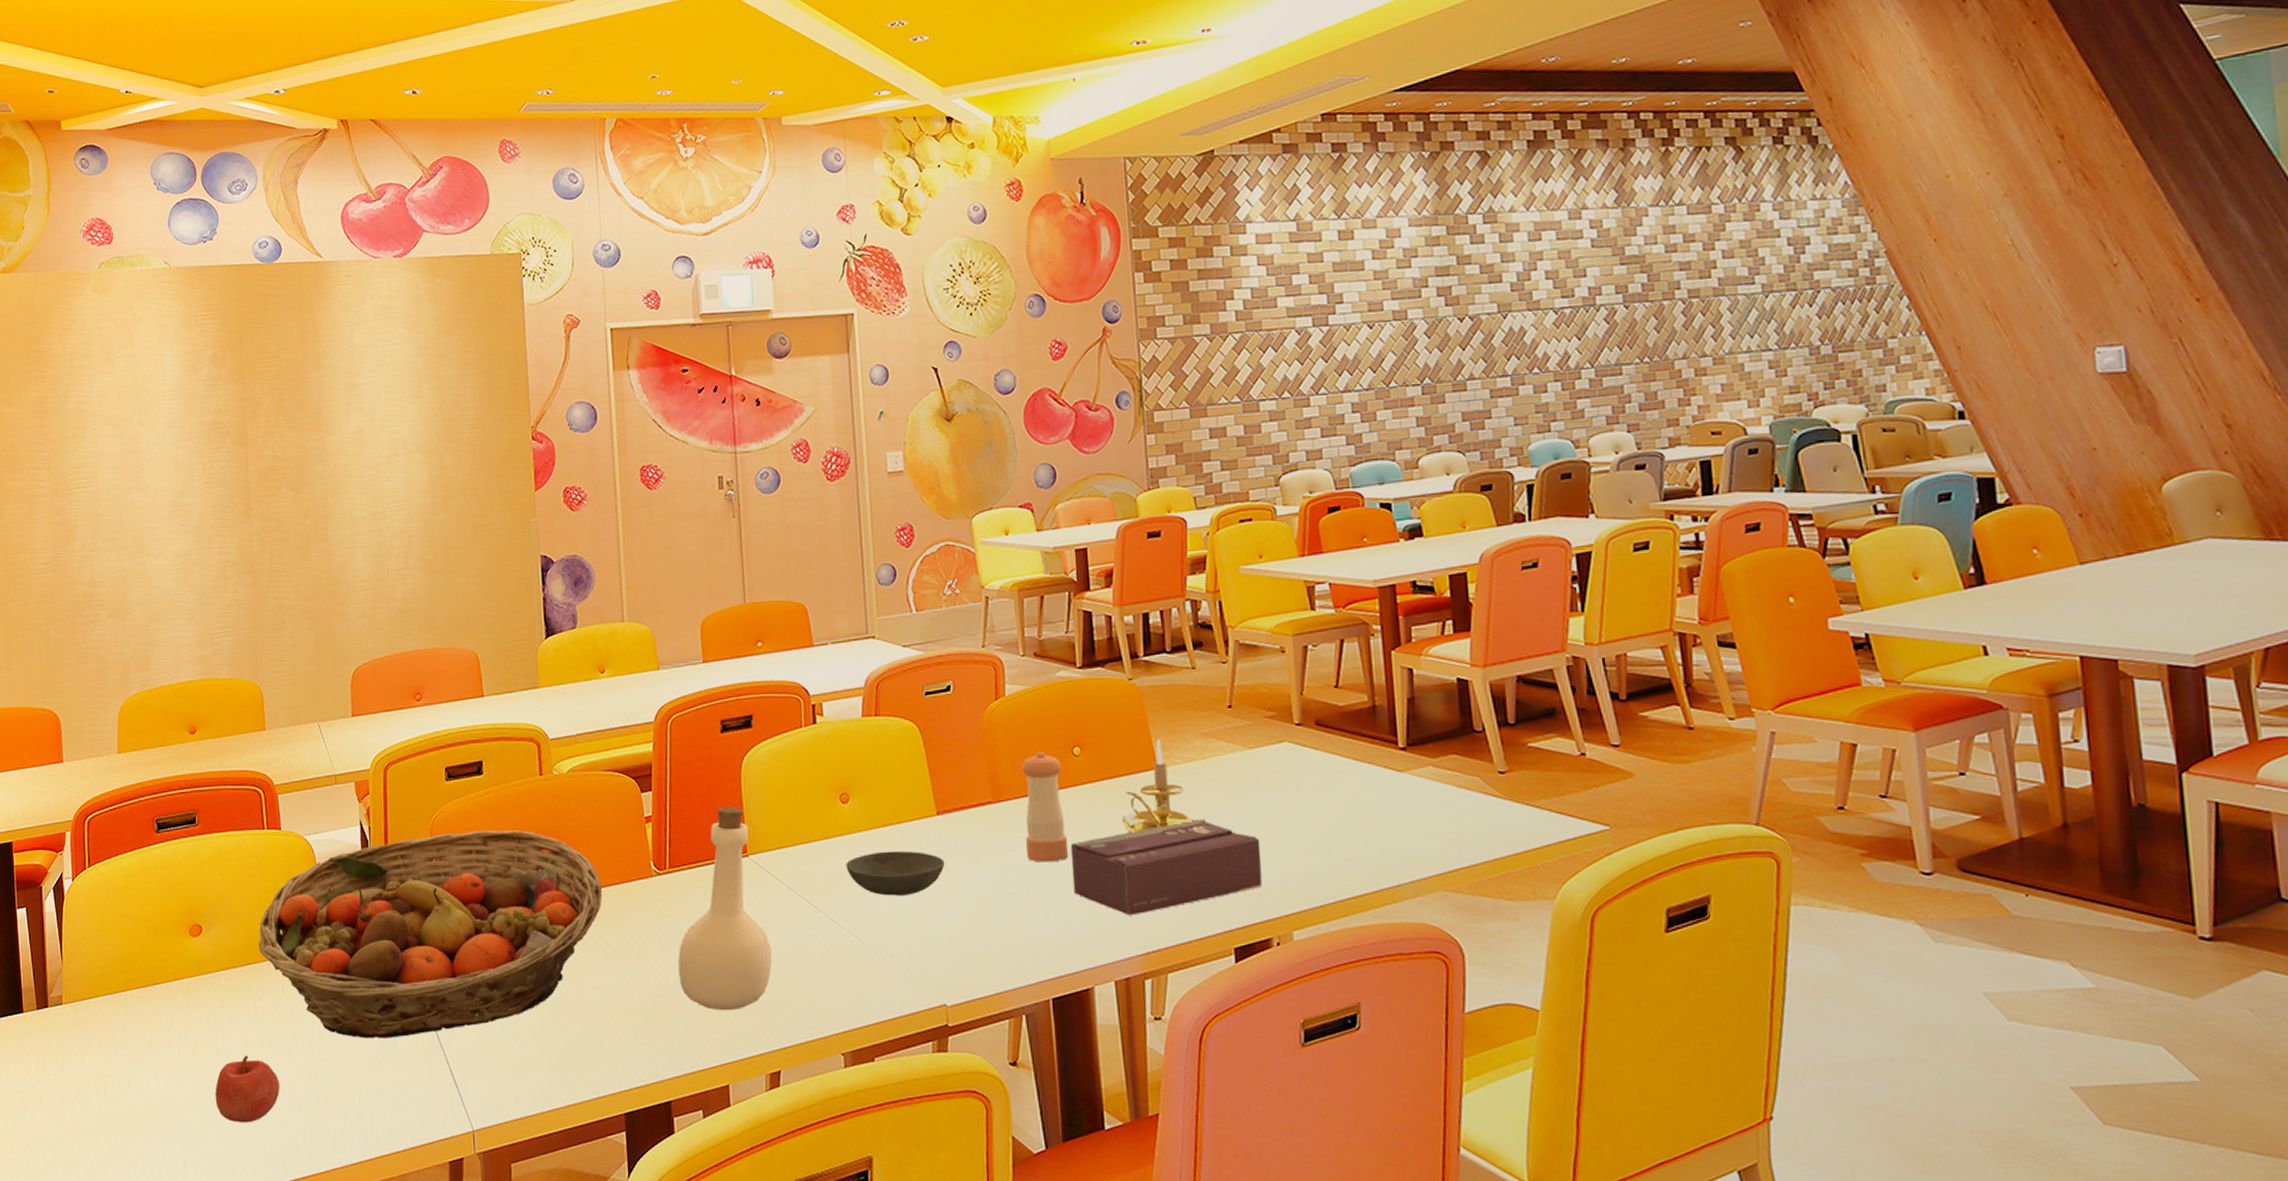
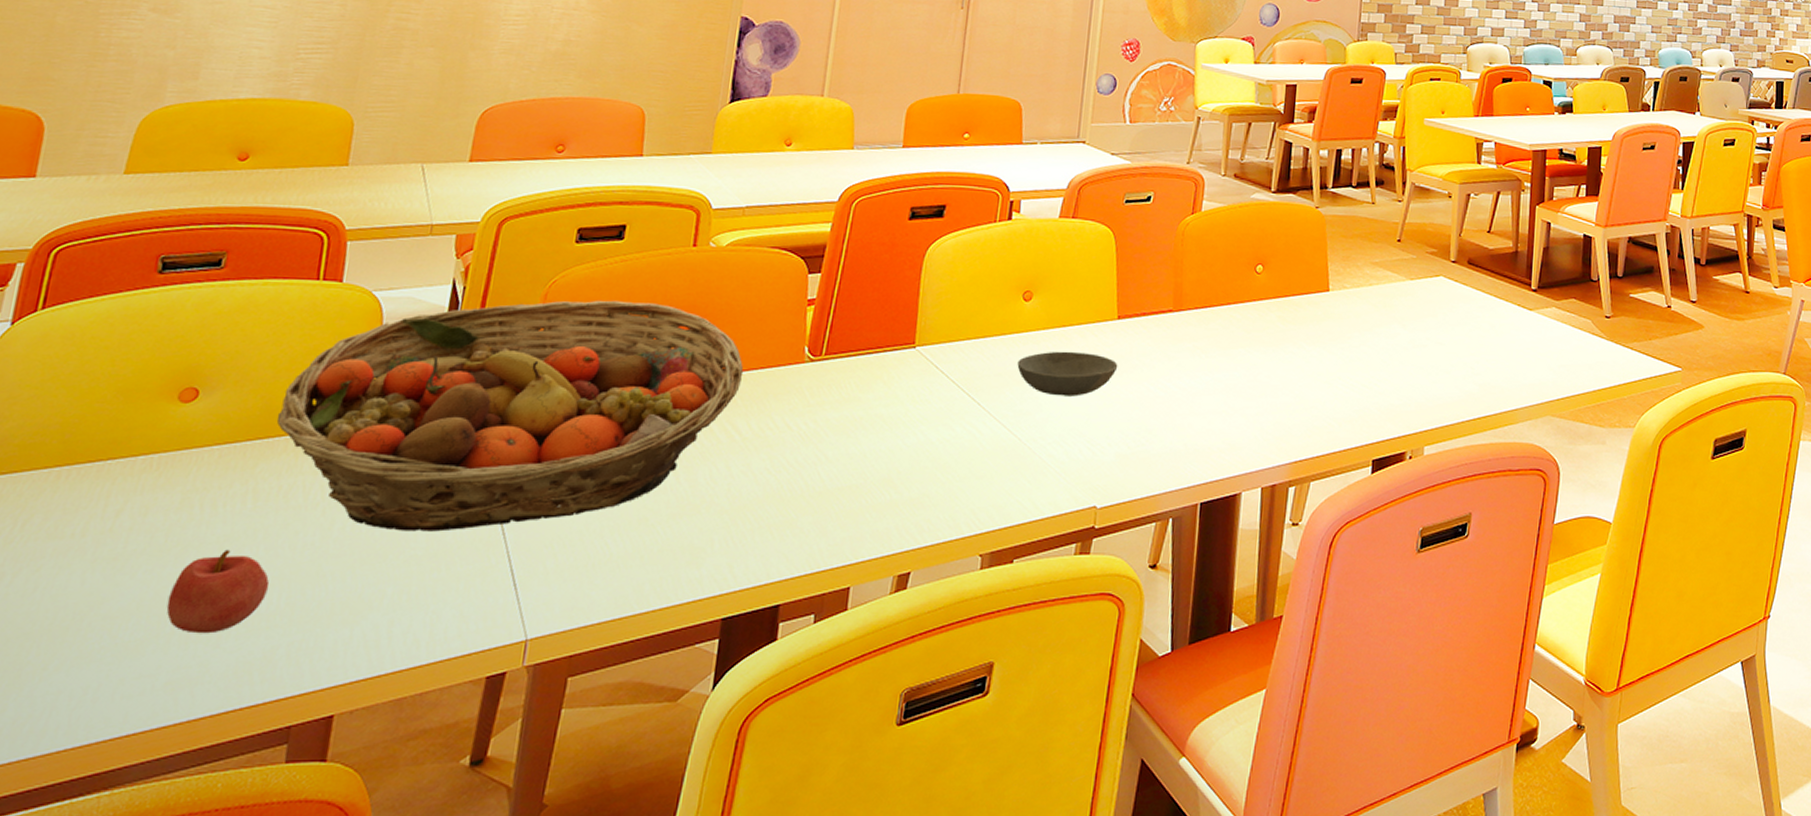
bottle: present [678,807,772,1011] -> none [814,296,923,508]
pepper shaker: present [1021,751,1068,863] -> none [1198,266,1244,372]
tissue box: present [1070,819,1262,916] -> none [1236,339,1408,426]
candle holder: present [1121,739,1207,833] -> none [1290,264,1365,349]

